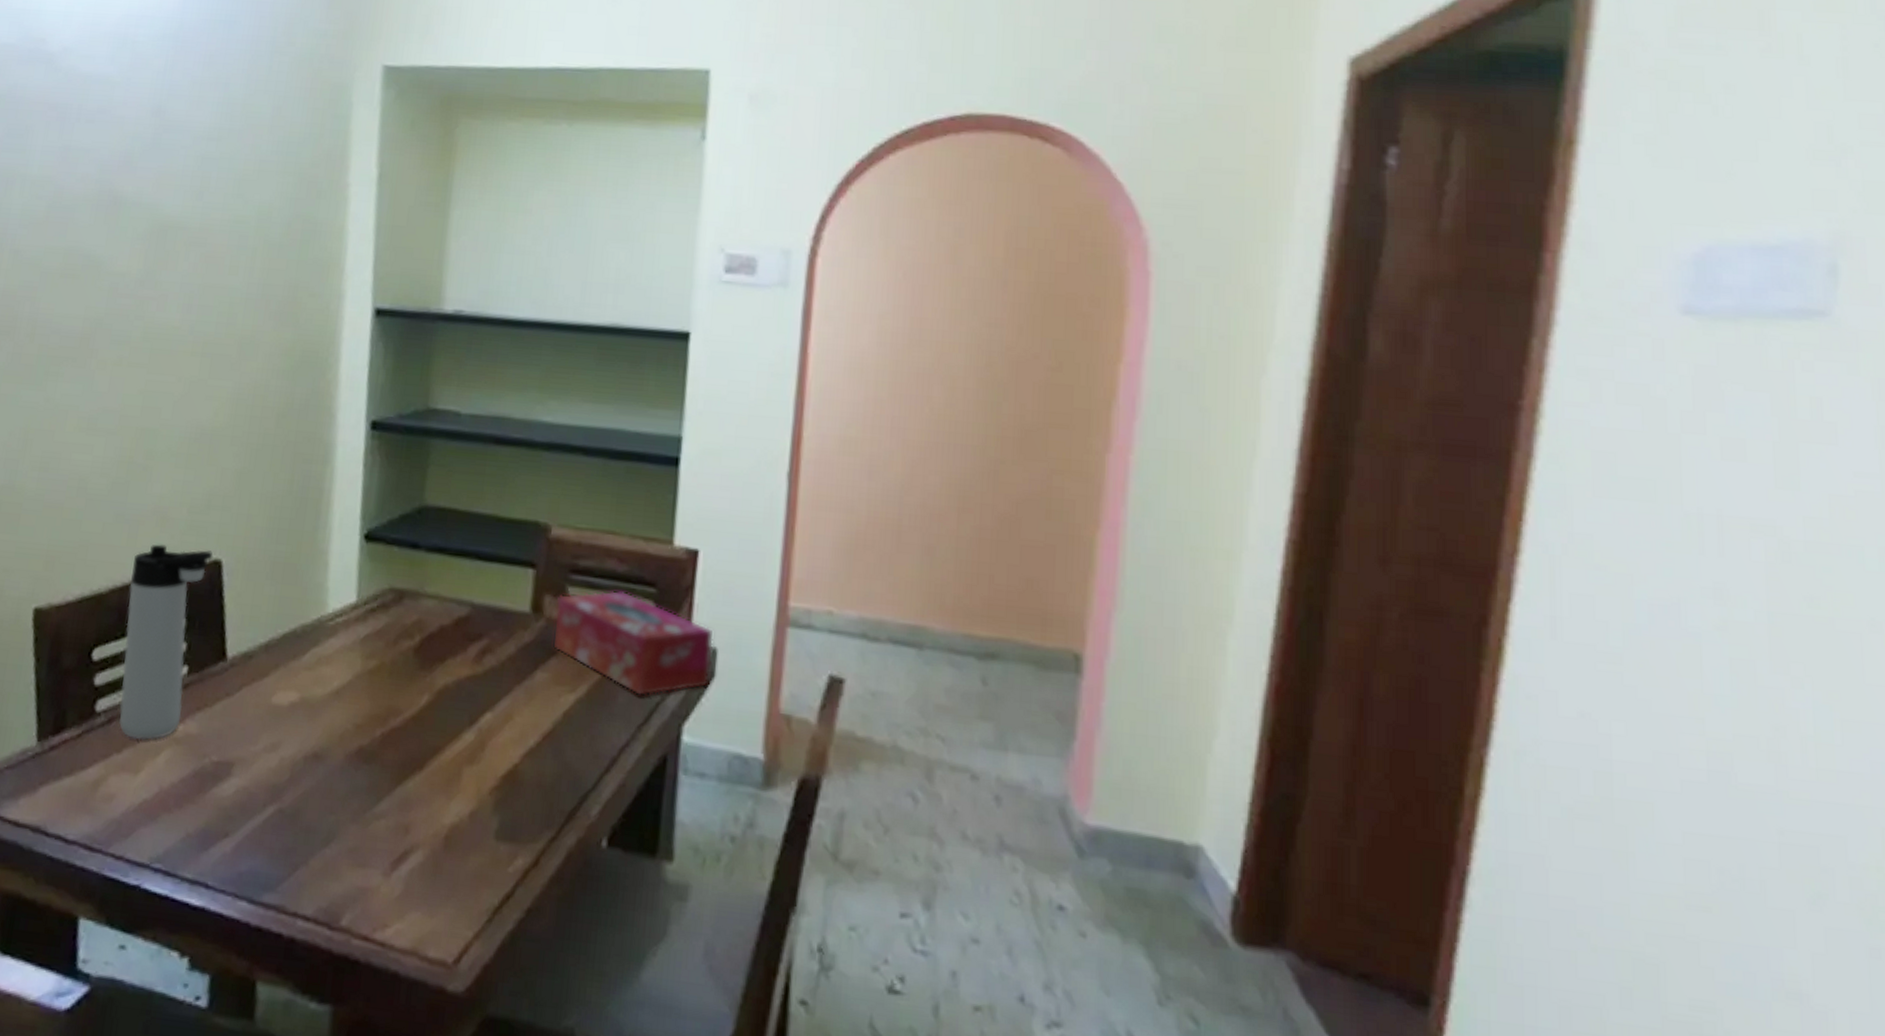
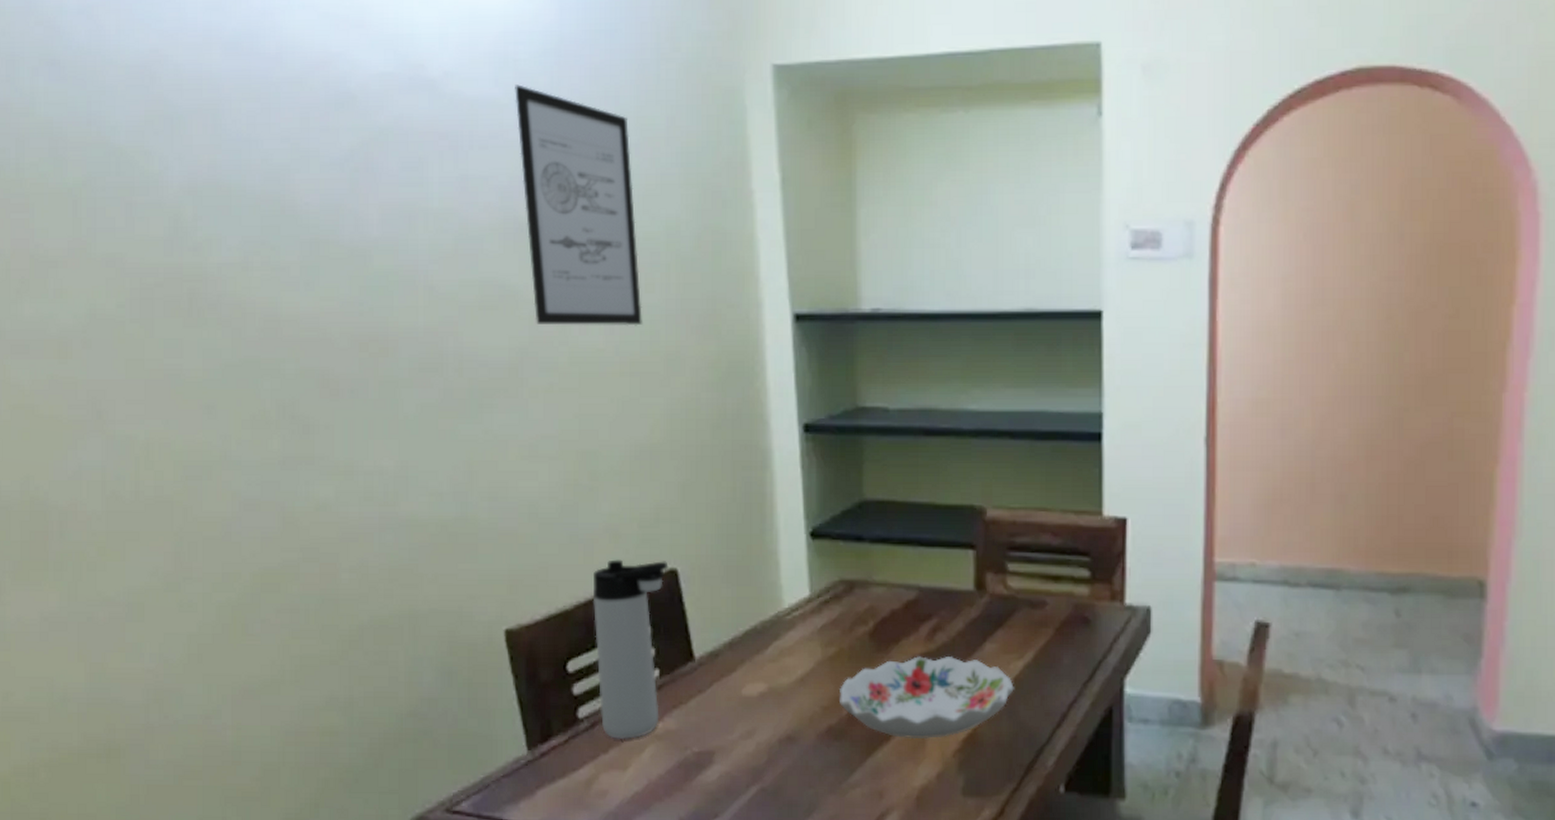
wall art: none [115,64,235,307] -> present [515,84,643,326]
decorative bowl: none [374,679,563,772] -> present [840,656,1014,740]
tissue box: present [552,590,713,697] -> none [997,562,1147,657]

